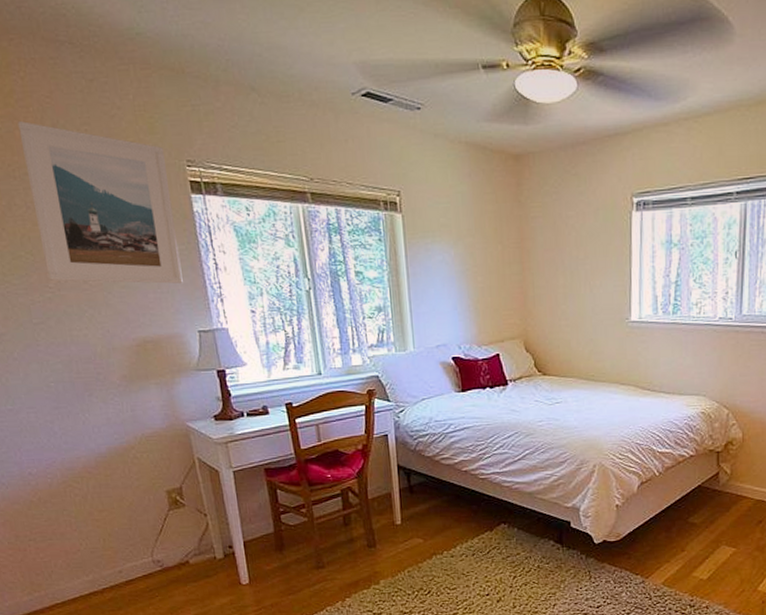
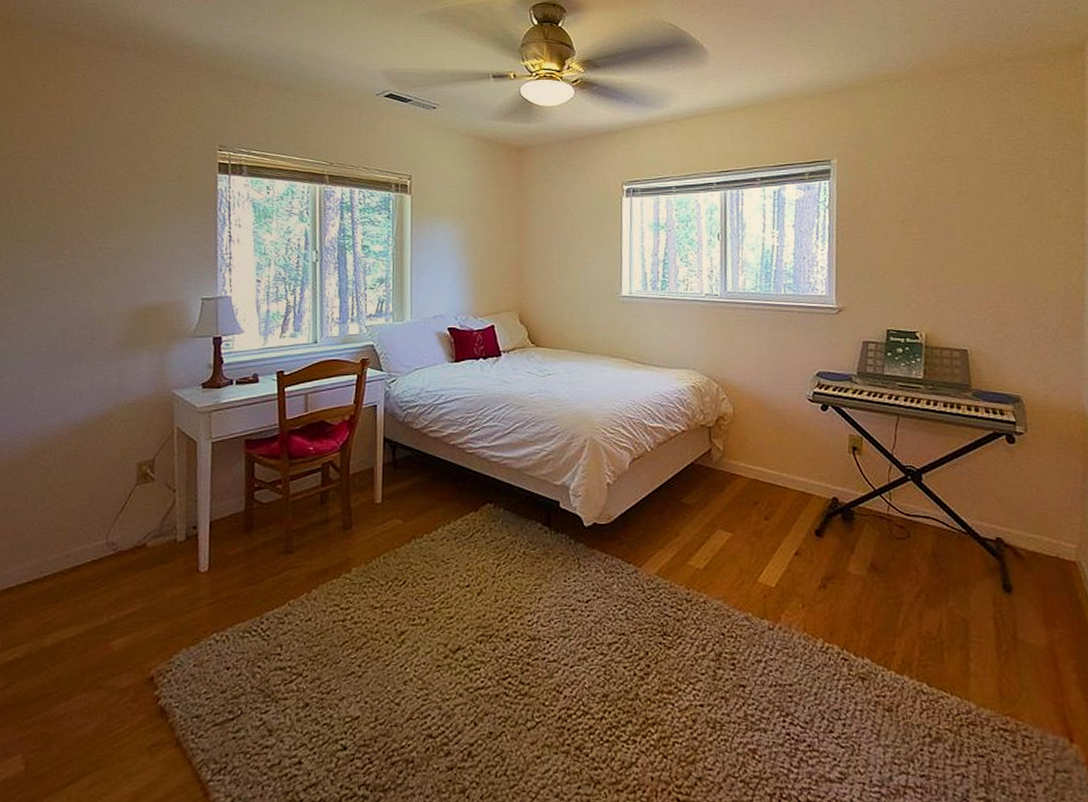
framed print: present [17,121,183,284] -> none [65,110,199,254]

